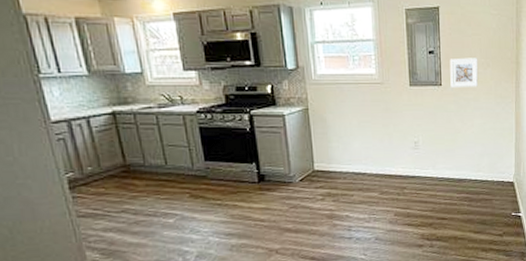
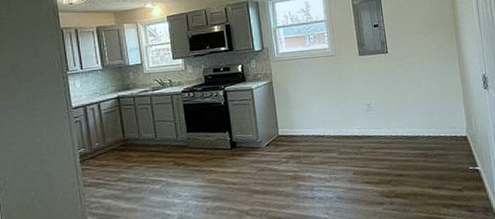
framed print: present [450,58,479,88] -> none [393,26,421,55]

